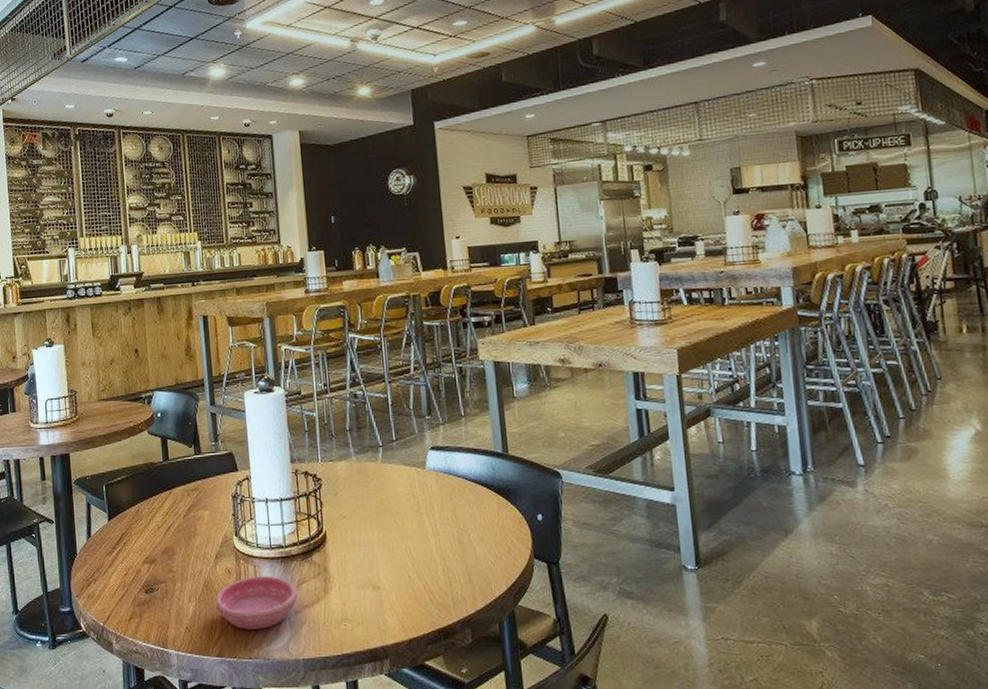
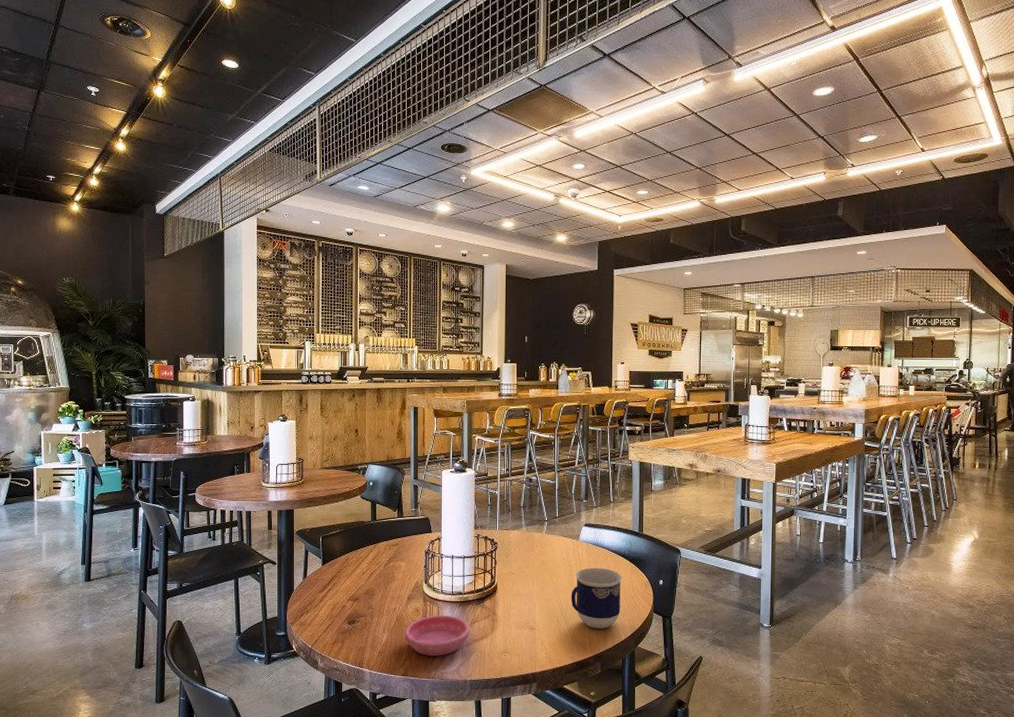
cup: none [422,502,490,584] -> present [571,567,622,629]

